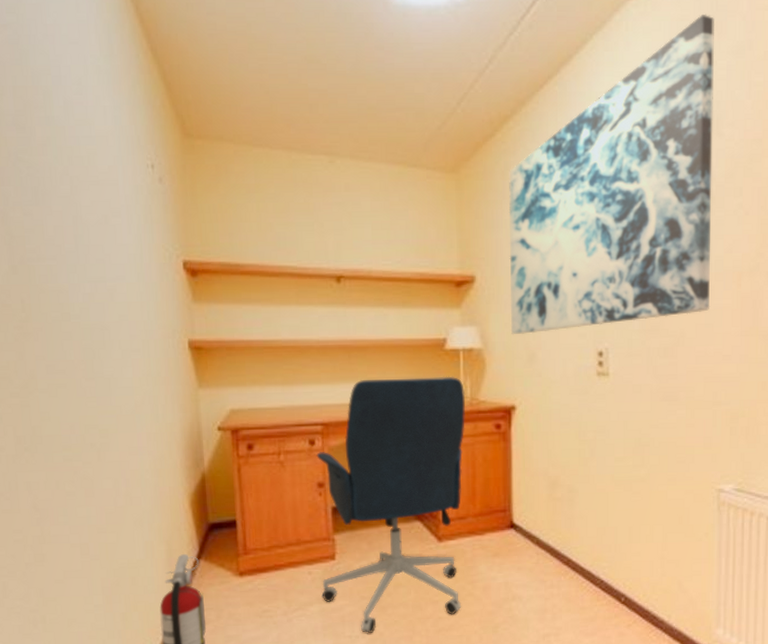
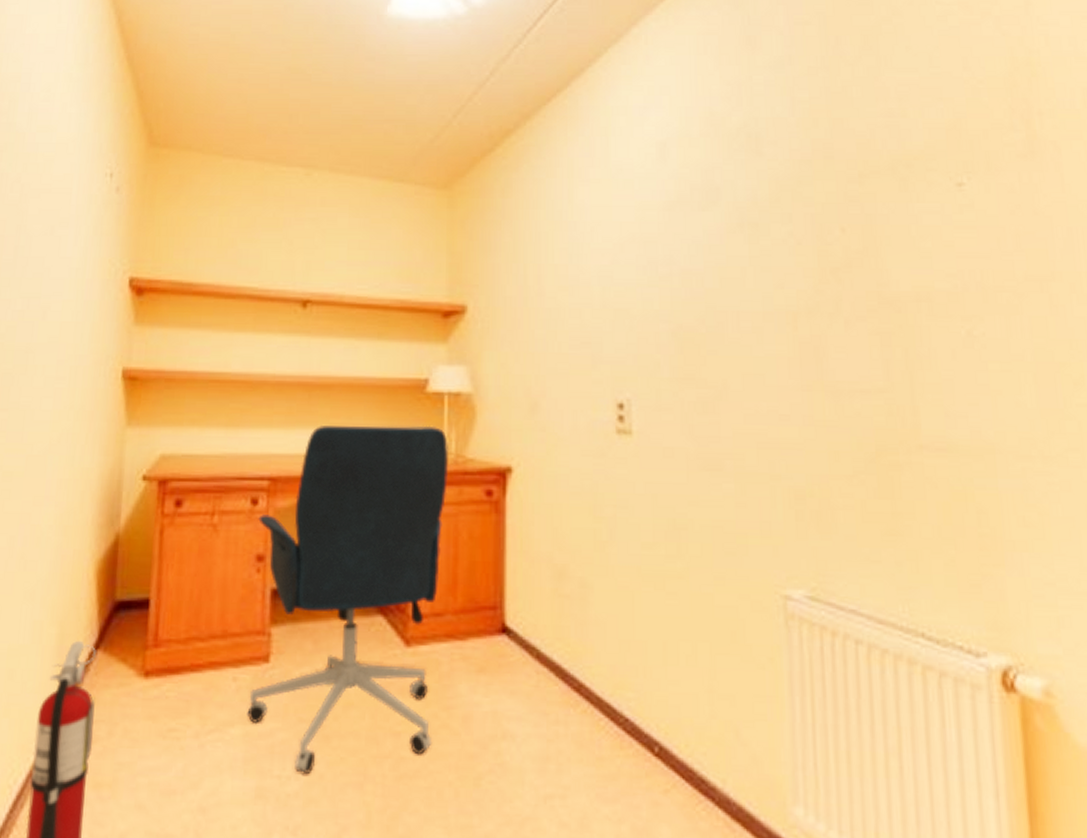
wall art: present [508,14,714,335] -> none [508,28,760,378]

